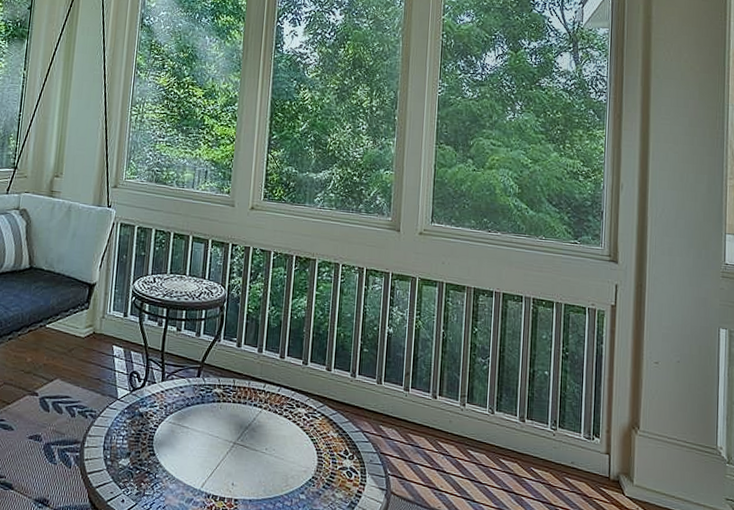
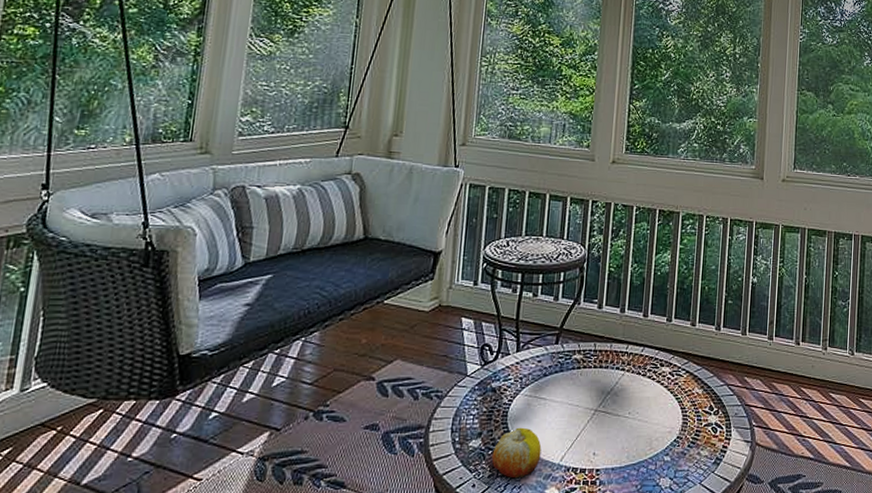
fruit: none [139,451,184,499] -> present [491,427,542,479]

